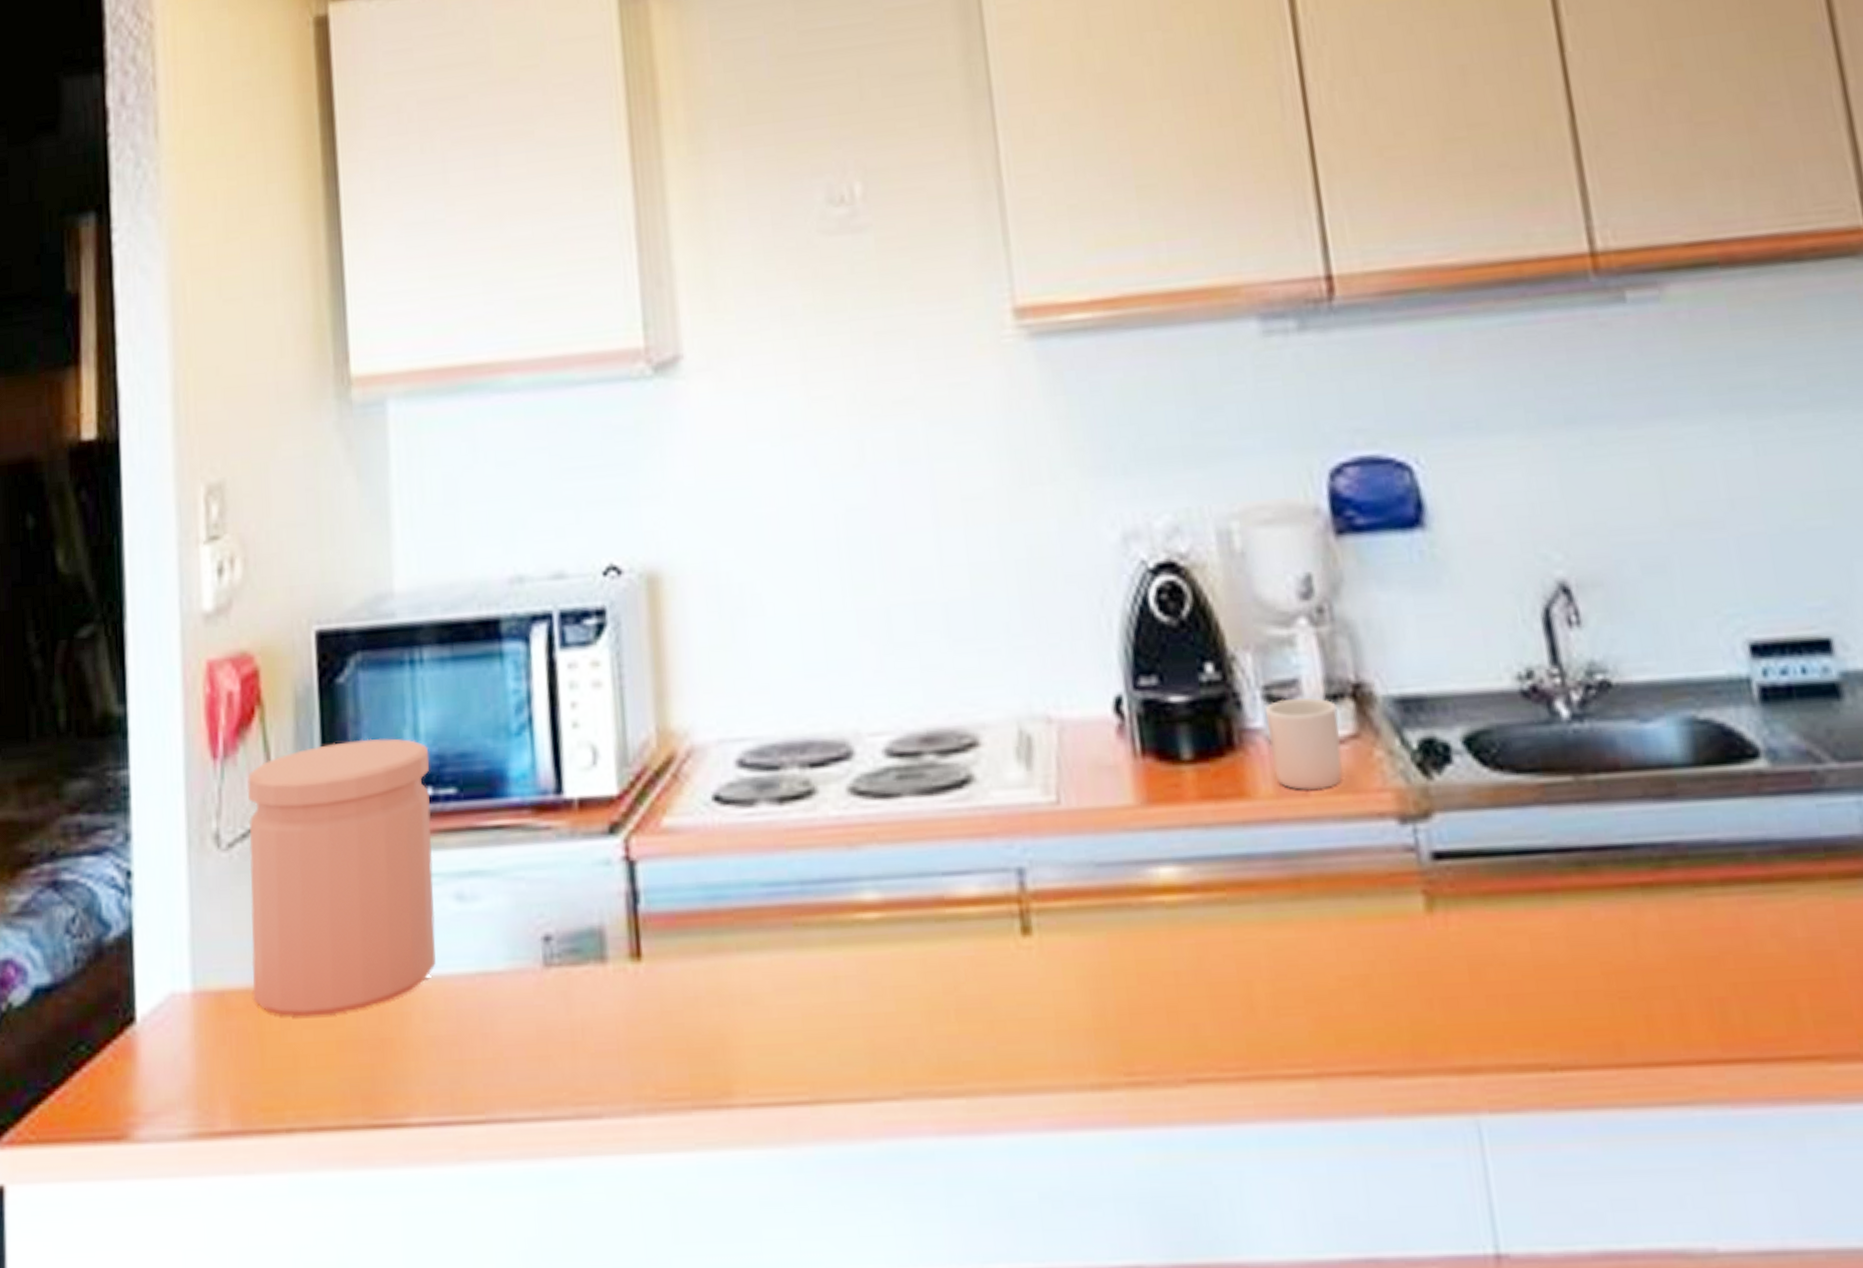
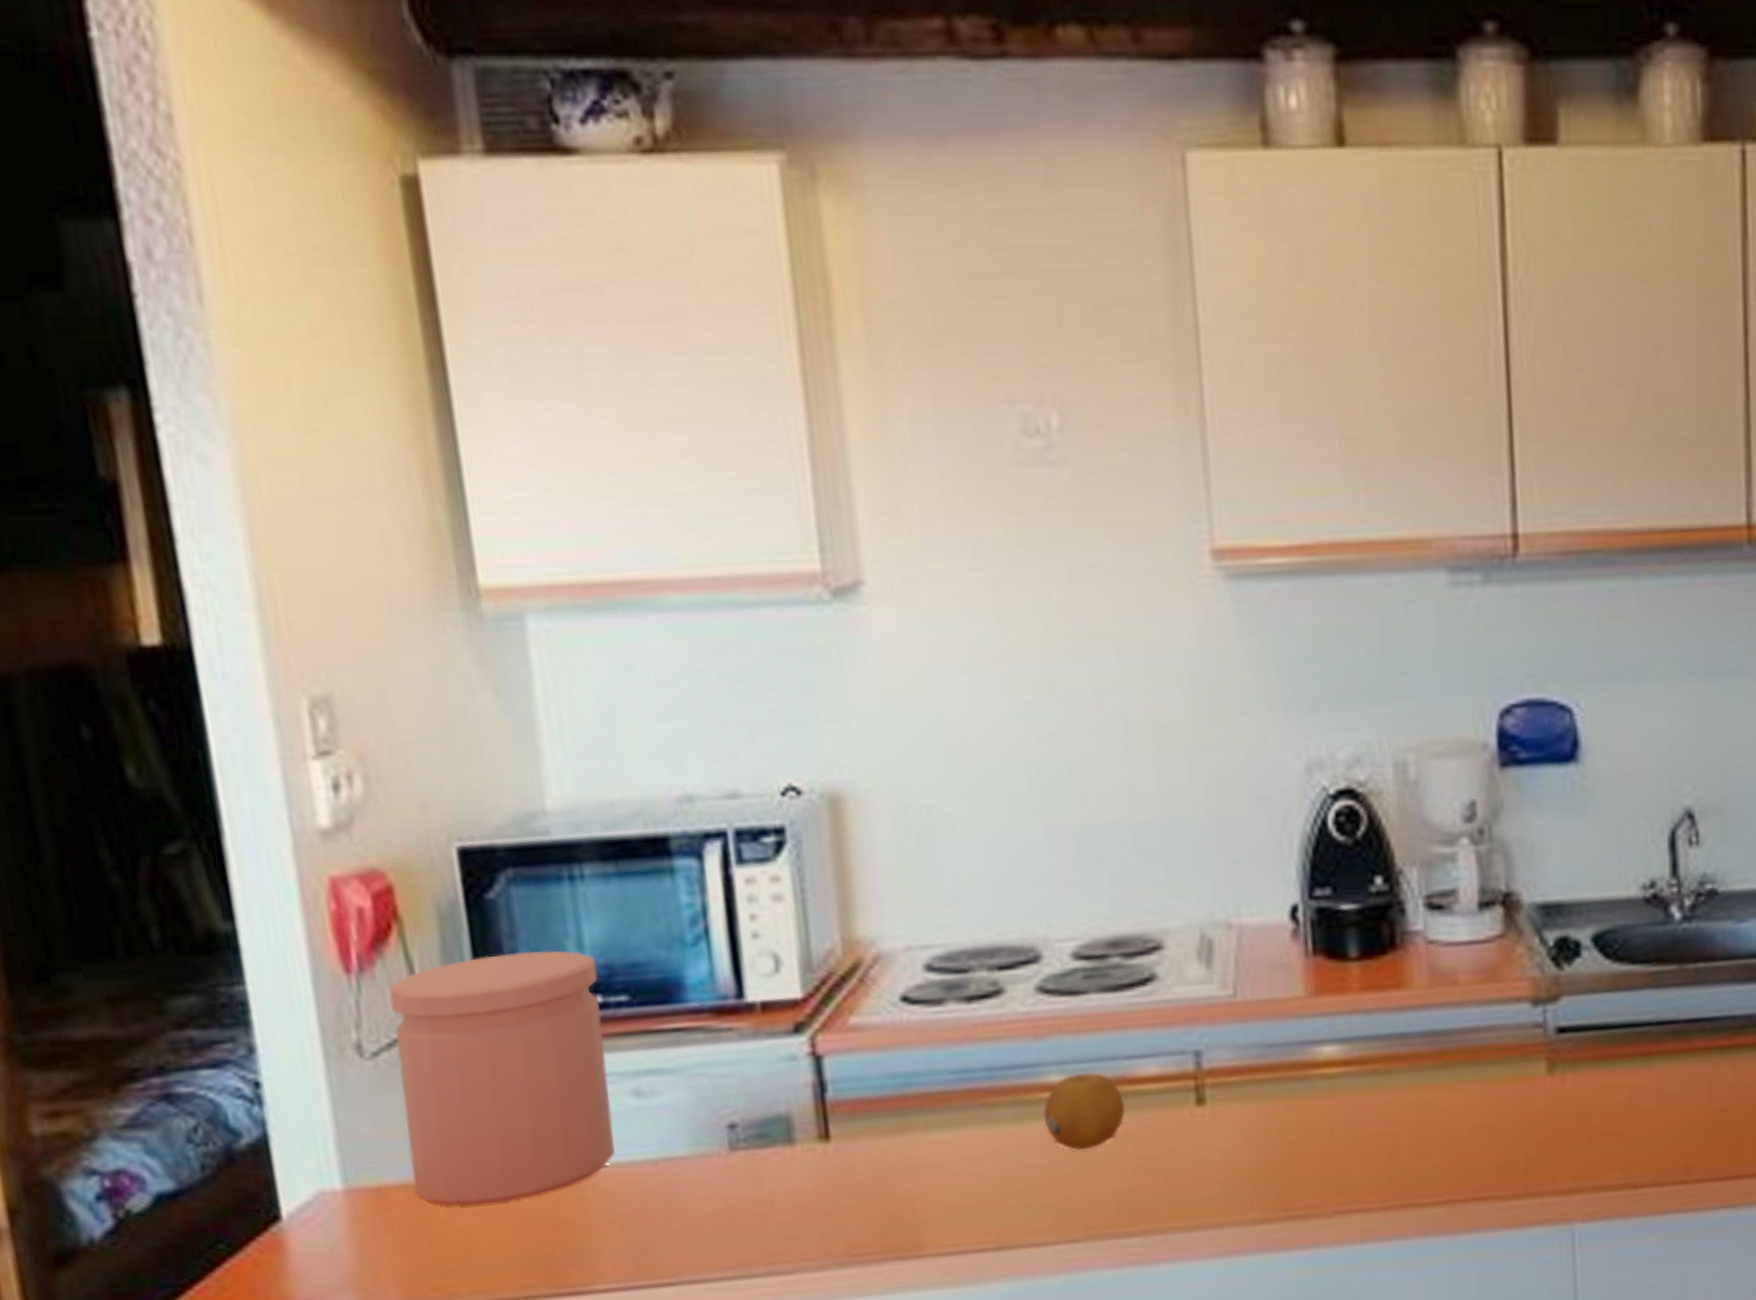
fruit: none [857,890,945,984] -> present [1043,1072,1125,1150]
mug: present [1264,697,1344,791] -> none [1425,905,1489,981]

